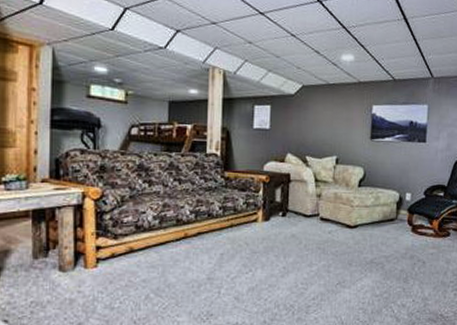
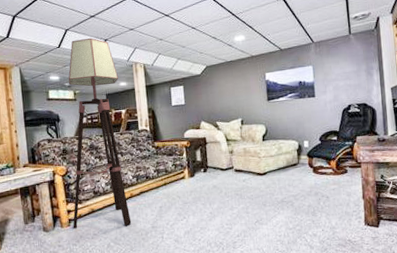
floor lamp: none [101,24,189,273] -> present [68,38,132,229]

